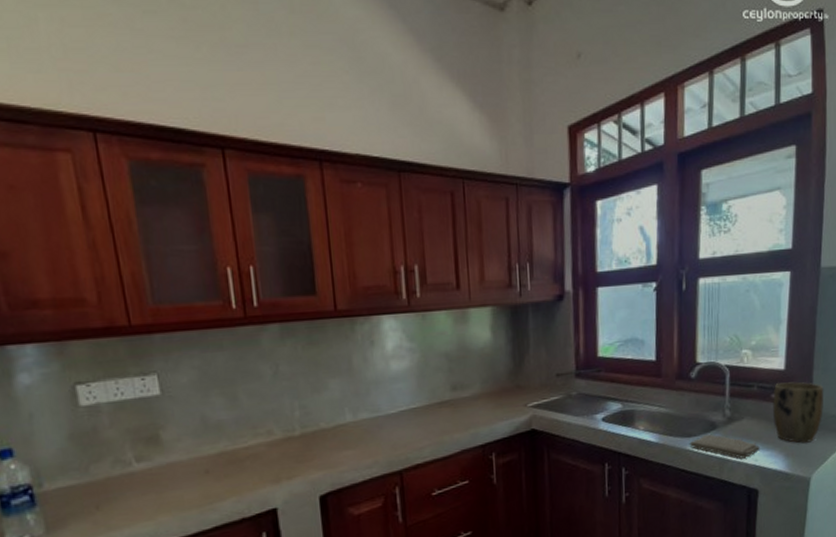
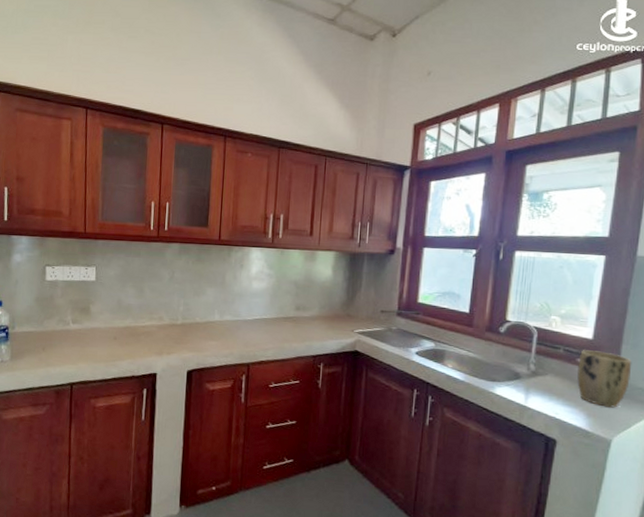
washcloth: present [689,433,760,459] -> none [492,382,561,410]

